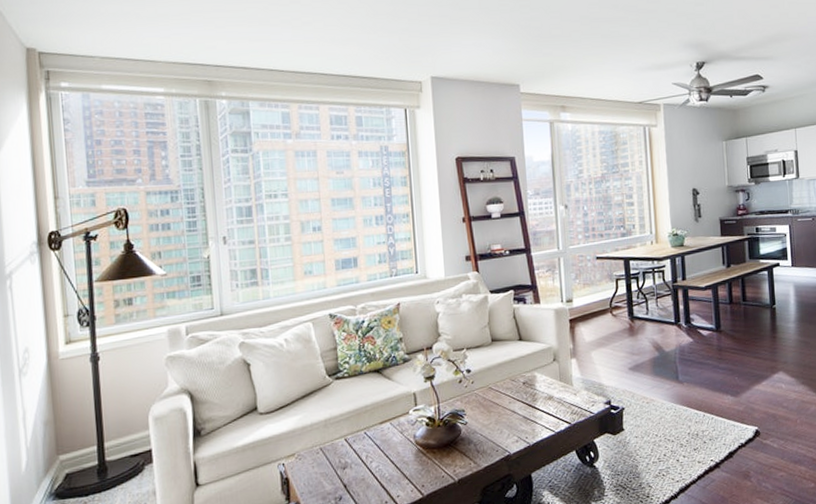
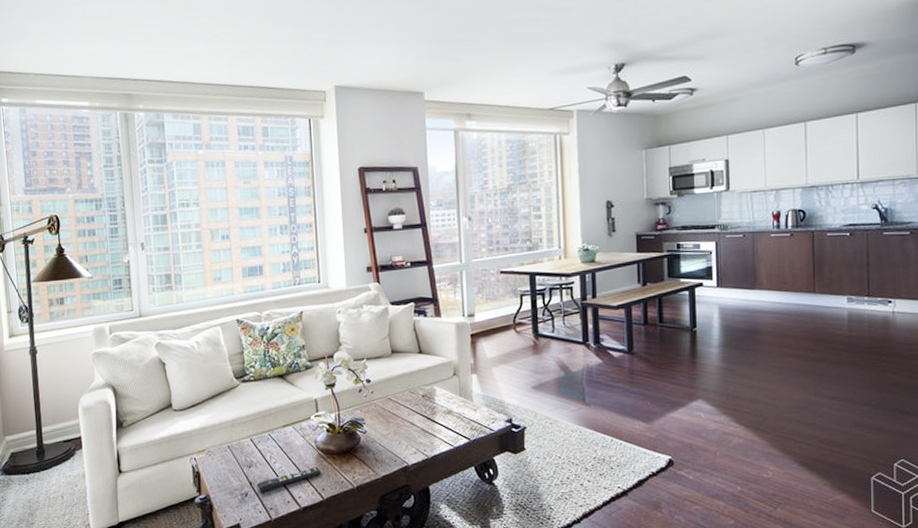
remote control: none [352,462,421,494] -> present [256,466,322,492]

